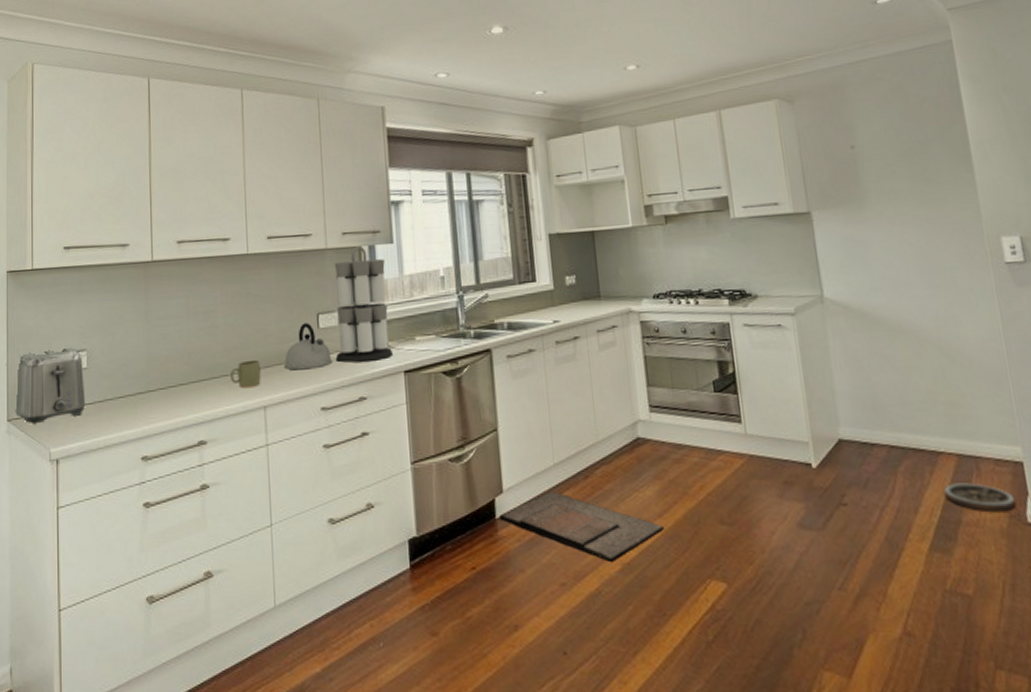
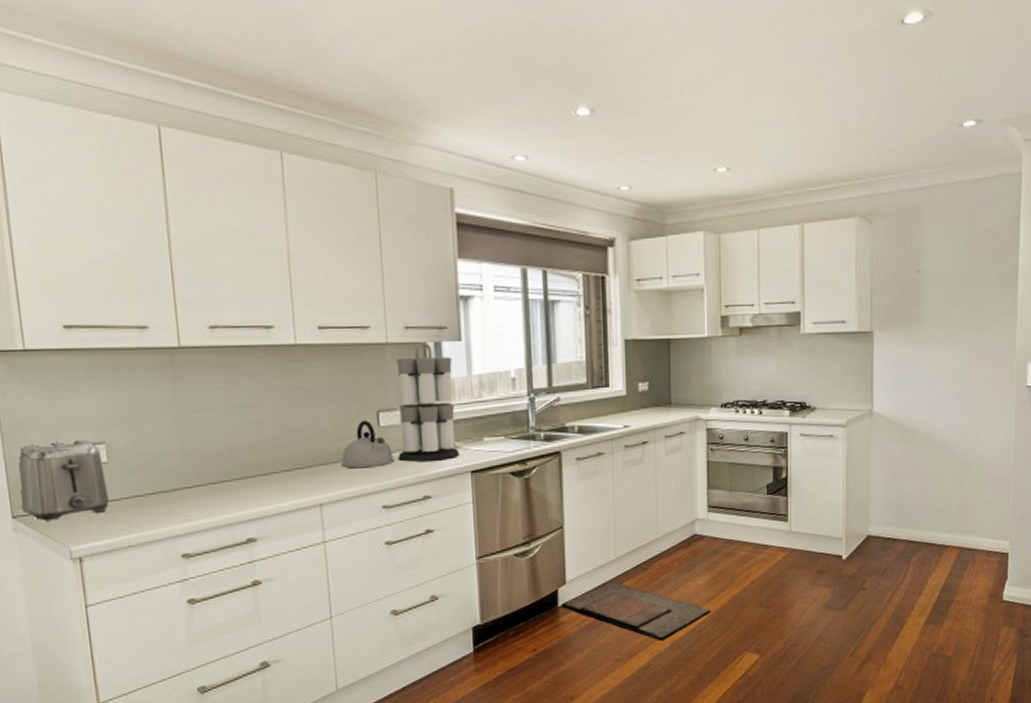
mug: present [229,359,261,389] -> none [279,457,316,487]
pet bowl: present [944,482,1016,512] -> none [944,570,997,593]

